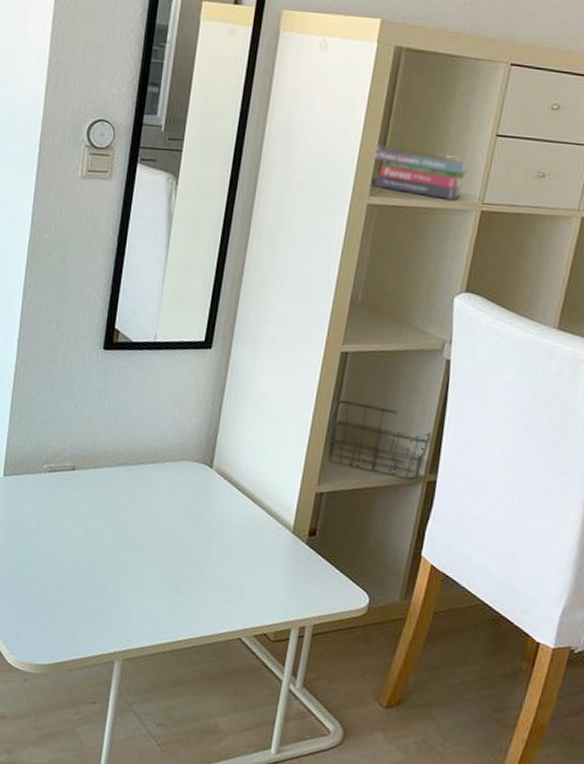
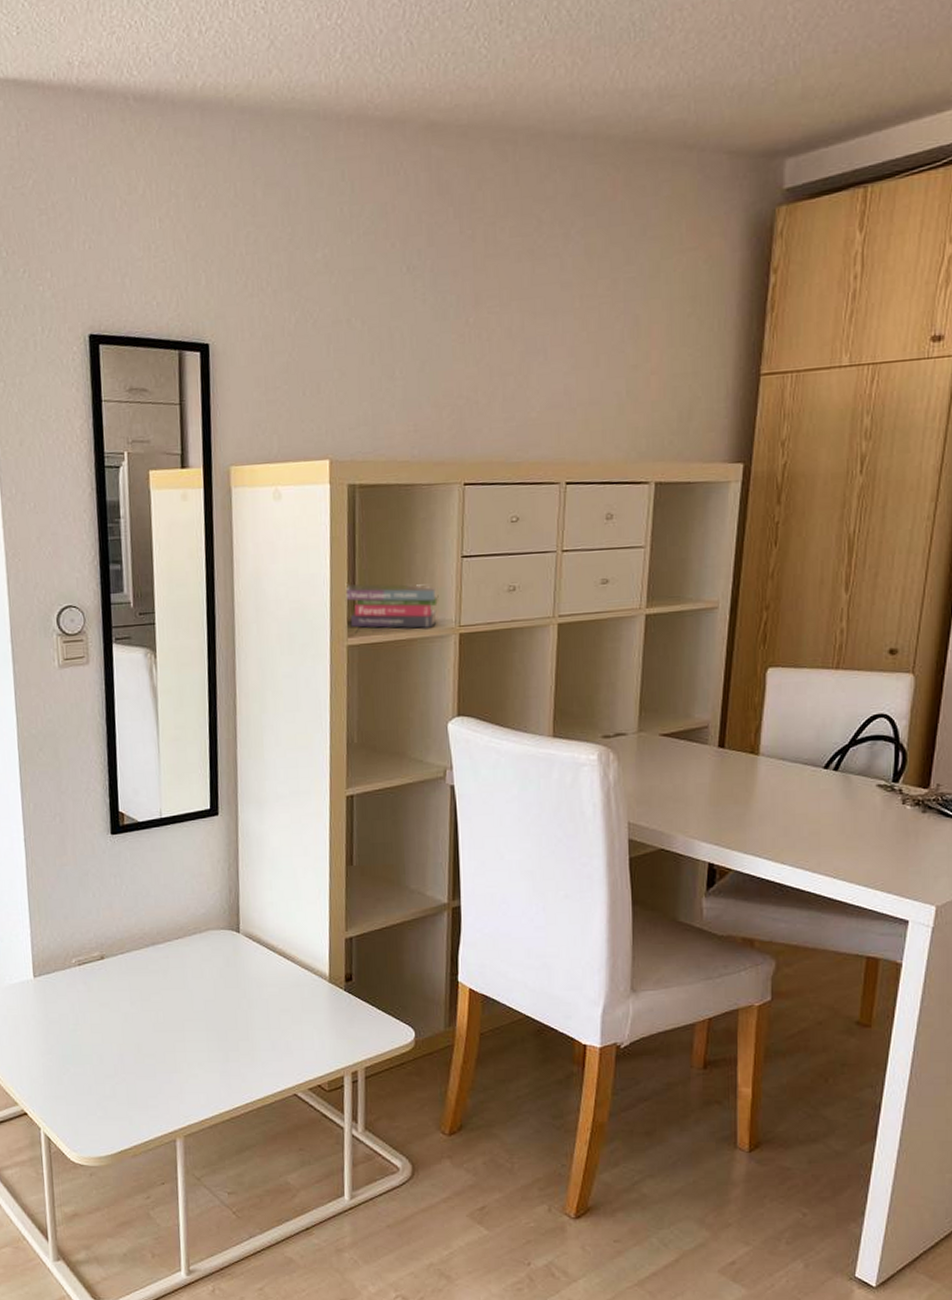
basket: present [328,400,433,480] -> none [346,842,449,910]

